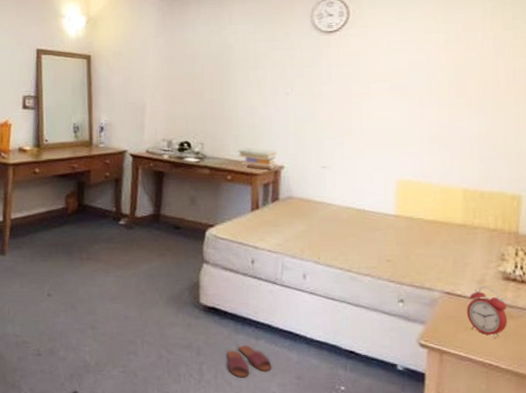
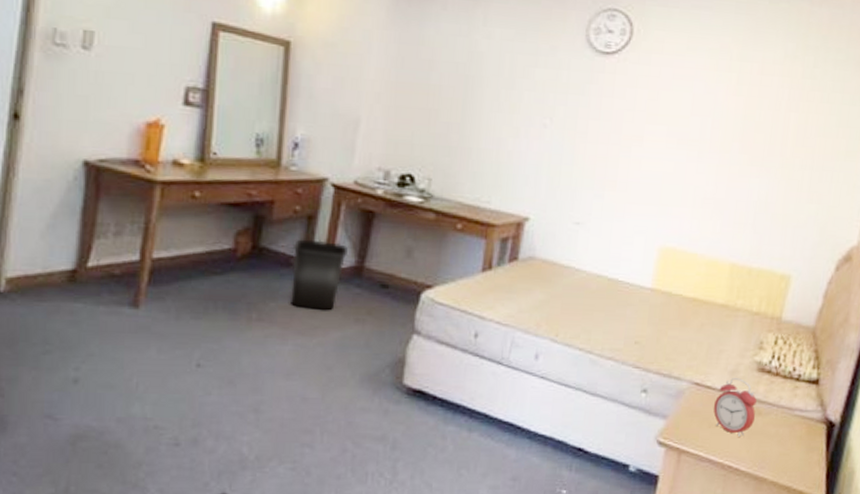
waste bin: none [106,196,148,250] -> present [291,239,349,311]
slippers: present [227,344,272,378] -> none [428,437,484,478]
books: present [236,147,277,171] -> none [473,189,523,222]

